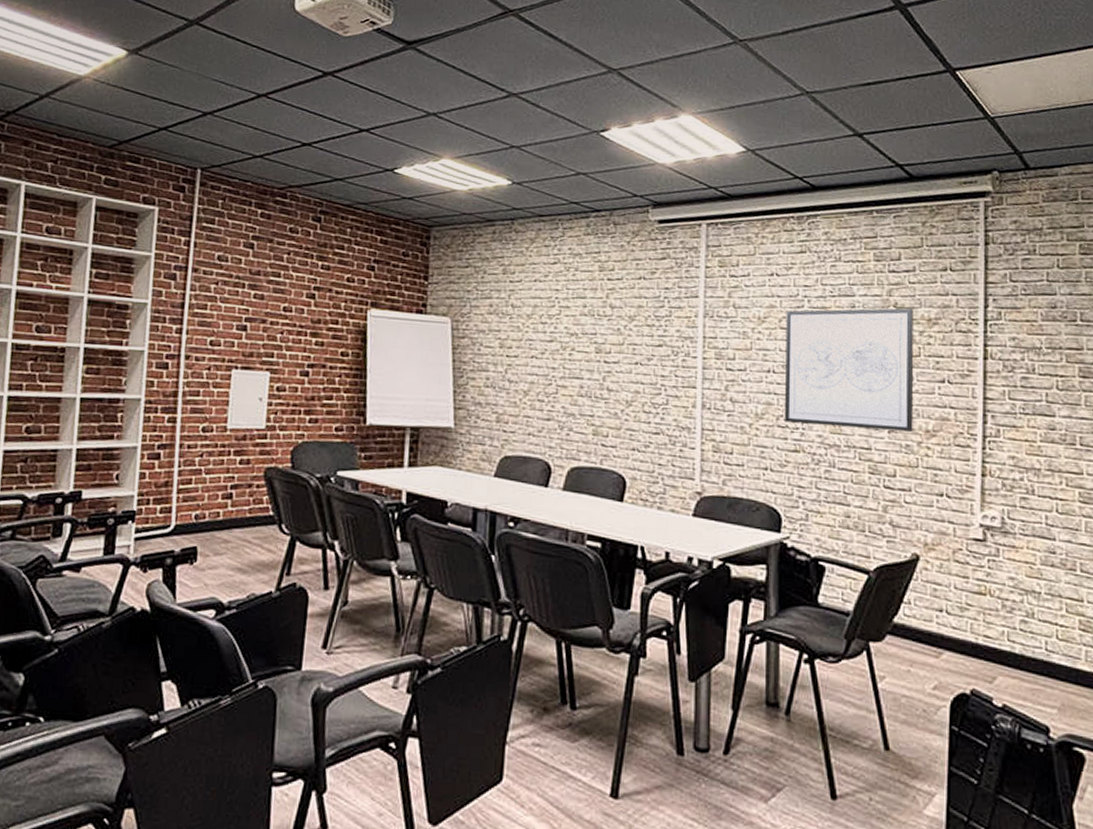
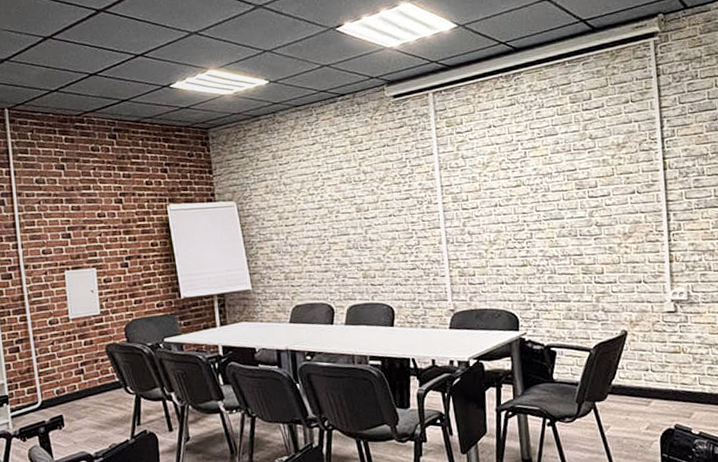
wall art: present [785,308,914,432] -> none [504,138,614,244]

